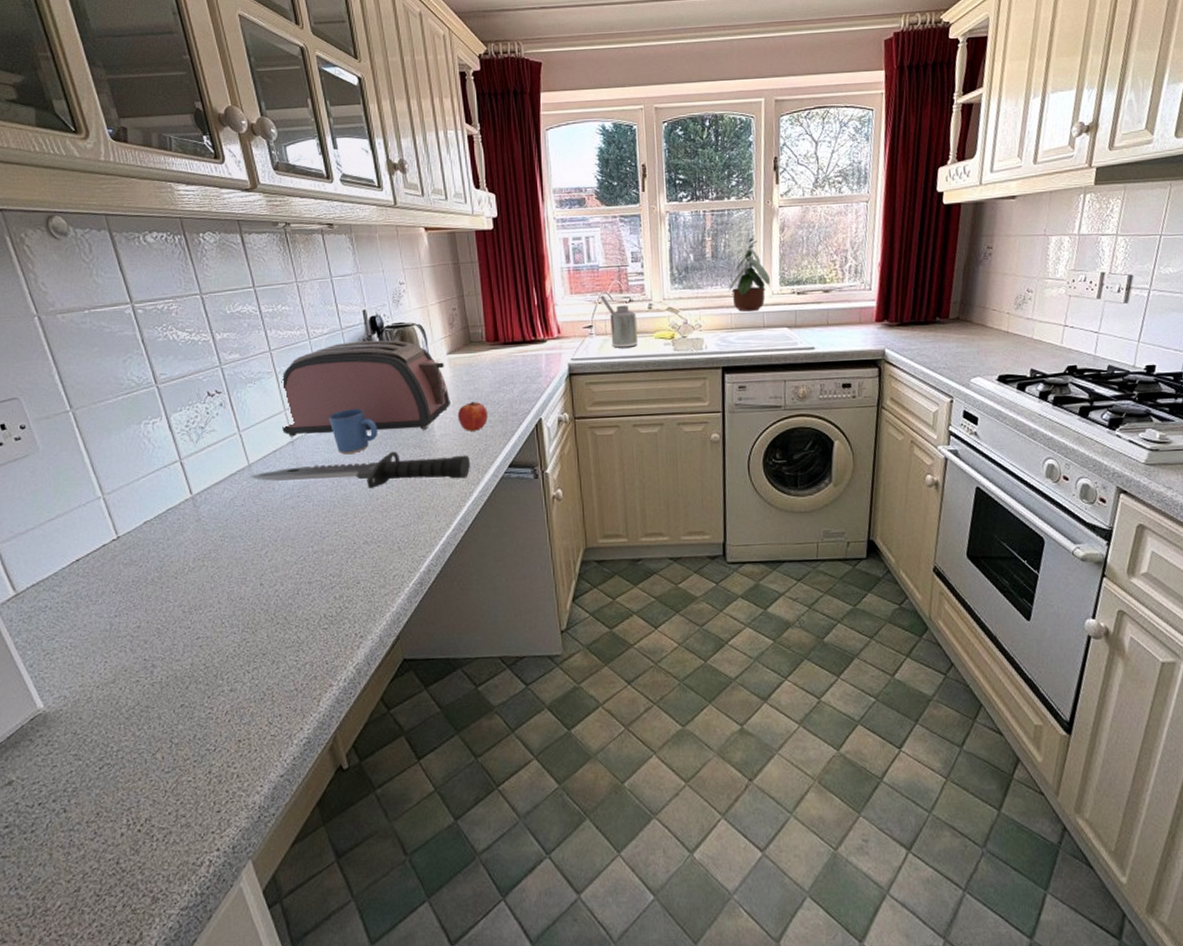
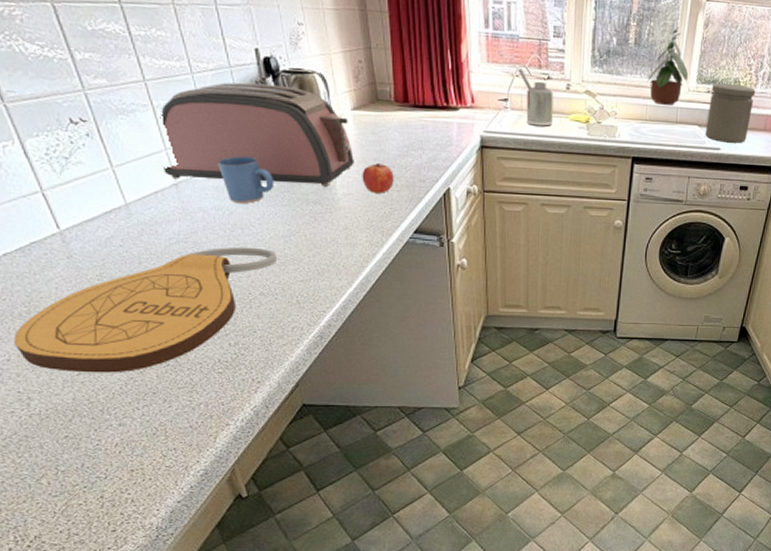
cutting board: none [145,496,379,636] -> present [14,246,277,373]
knife: present [251,452,470,488] -> none [129,206,374,241]
jar: none [795,281,844,341] -> present [705,83,756,143]

